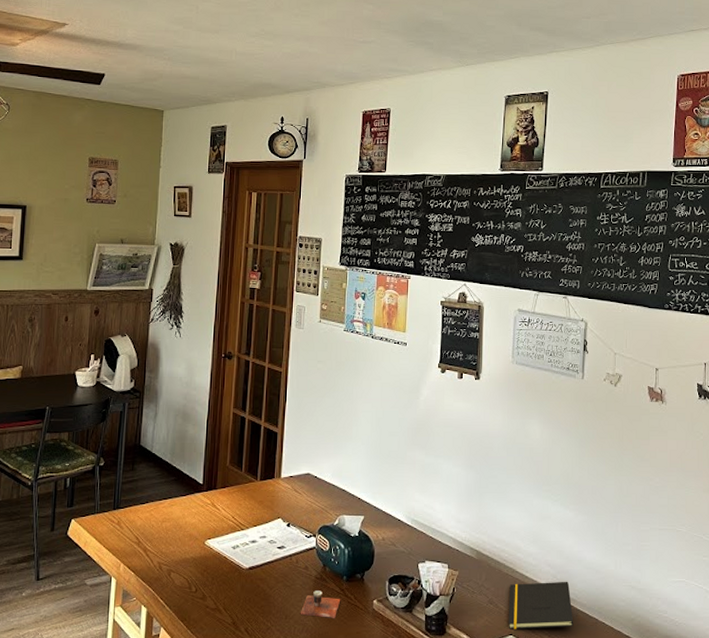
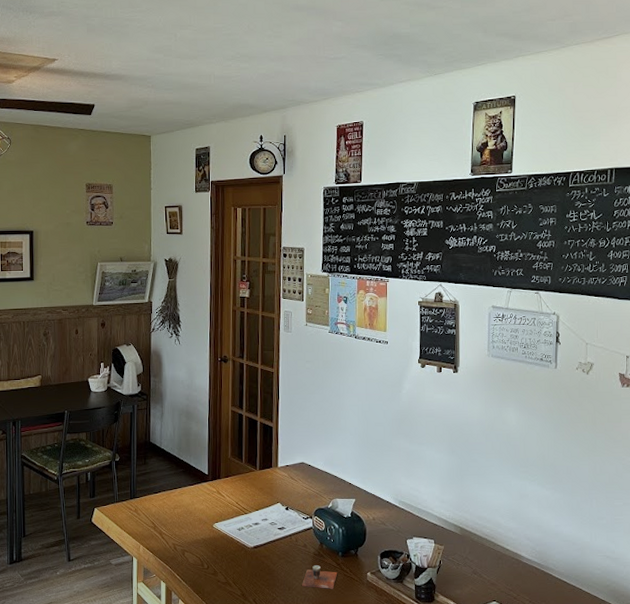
notepad: present [508,581,574,629] -> none [491,552,553,596]

